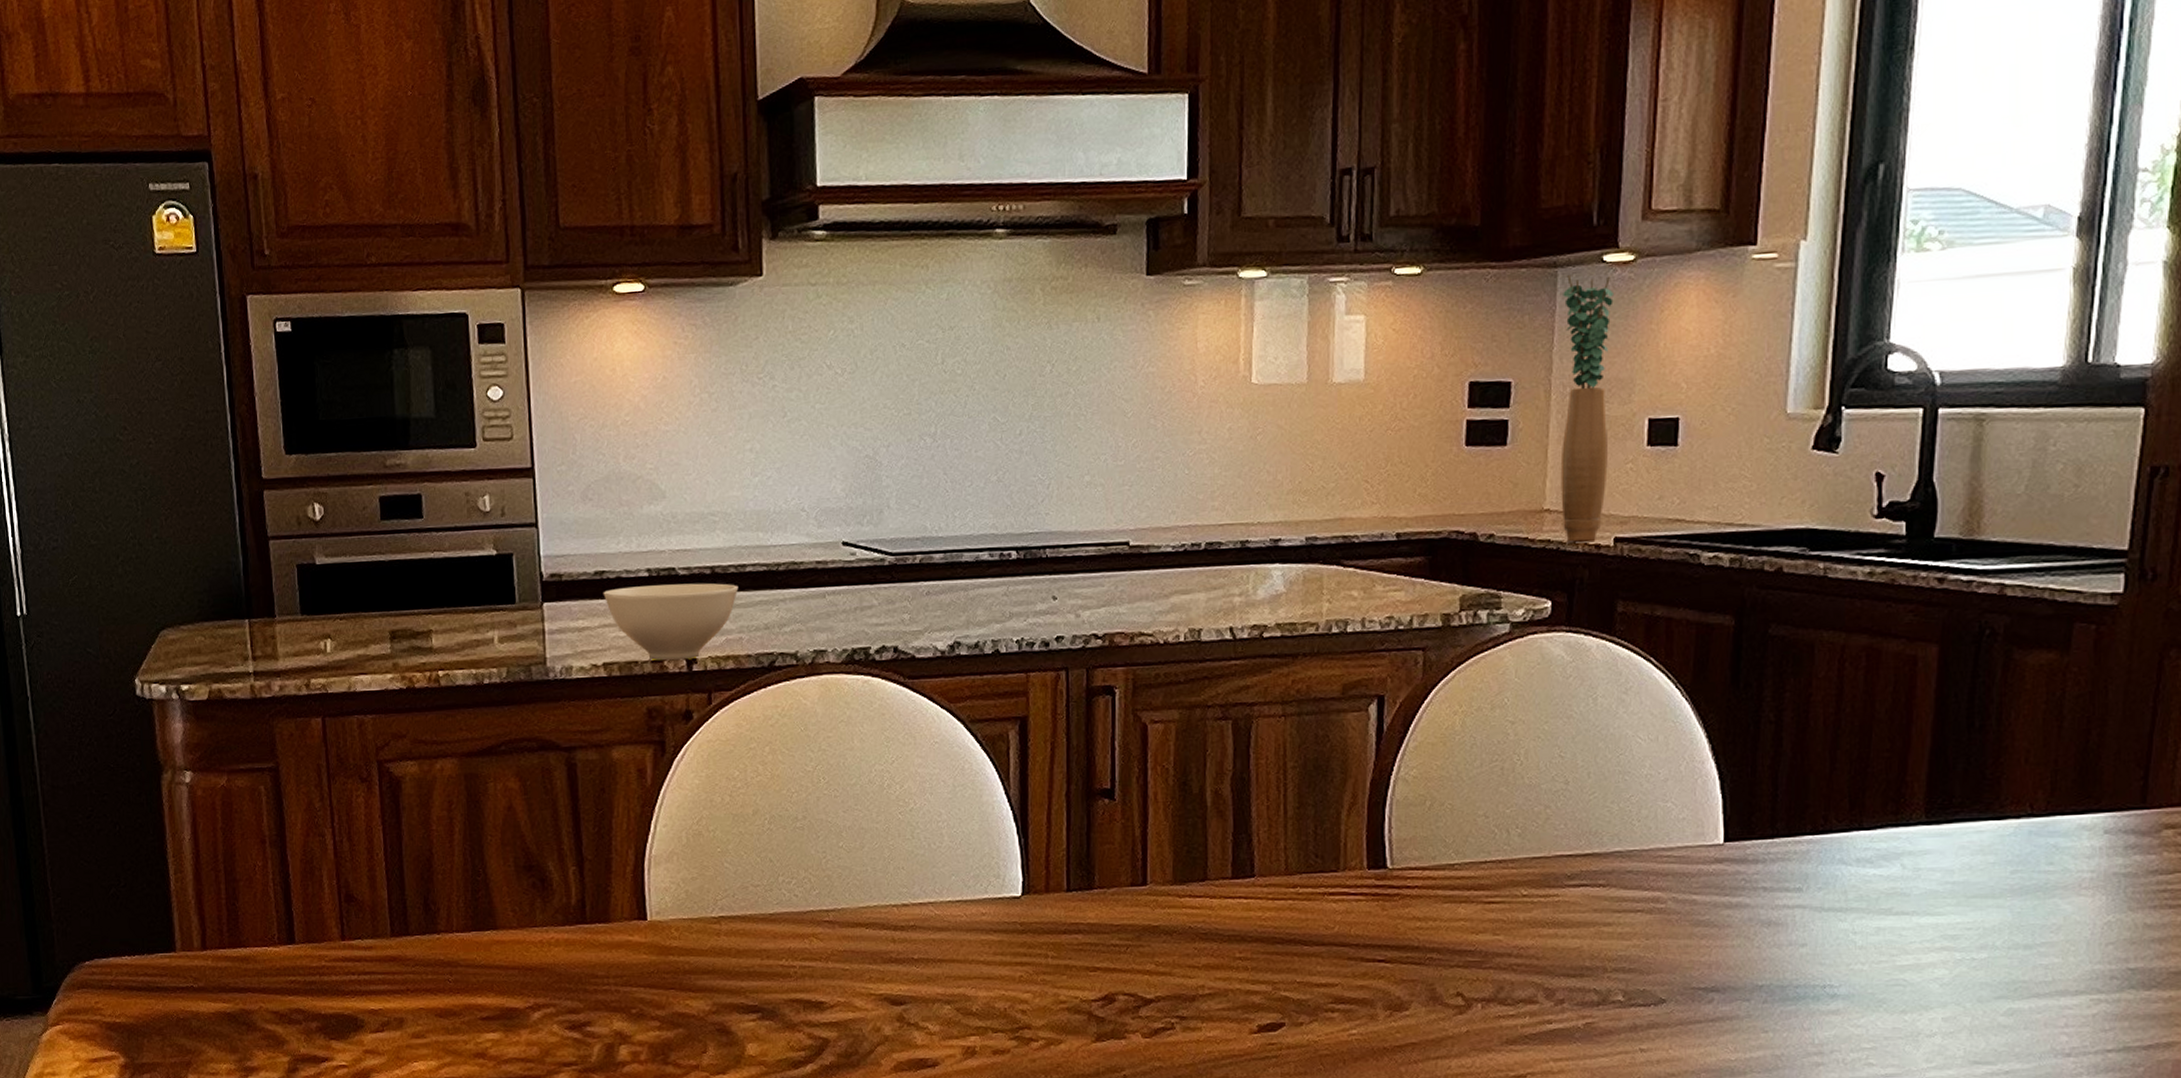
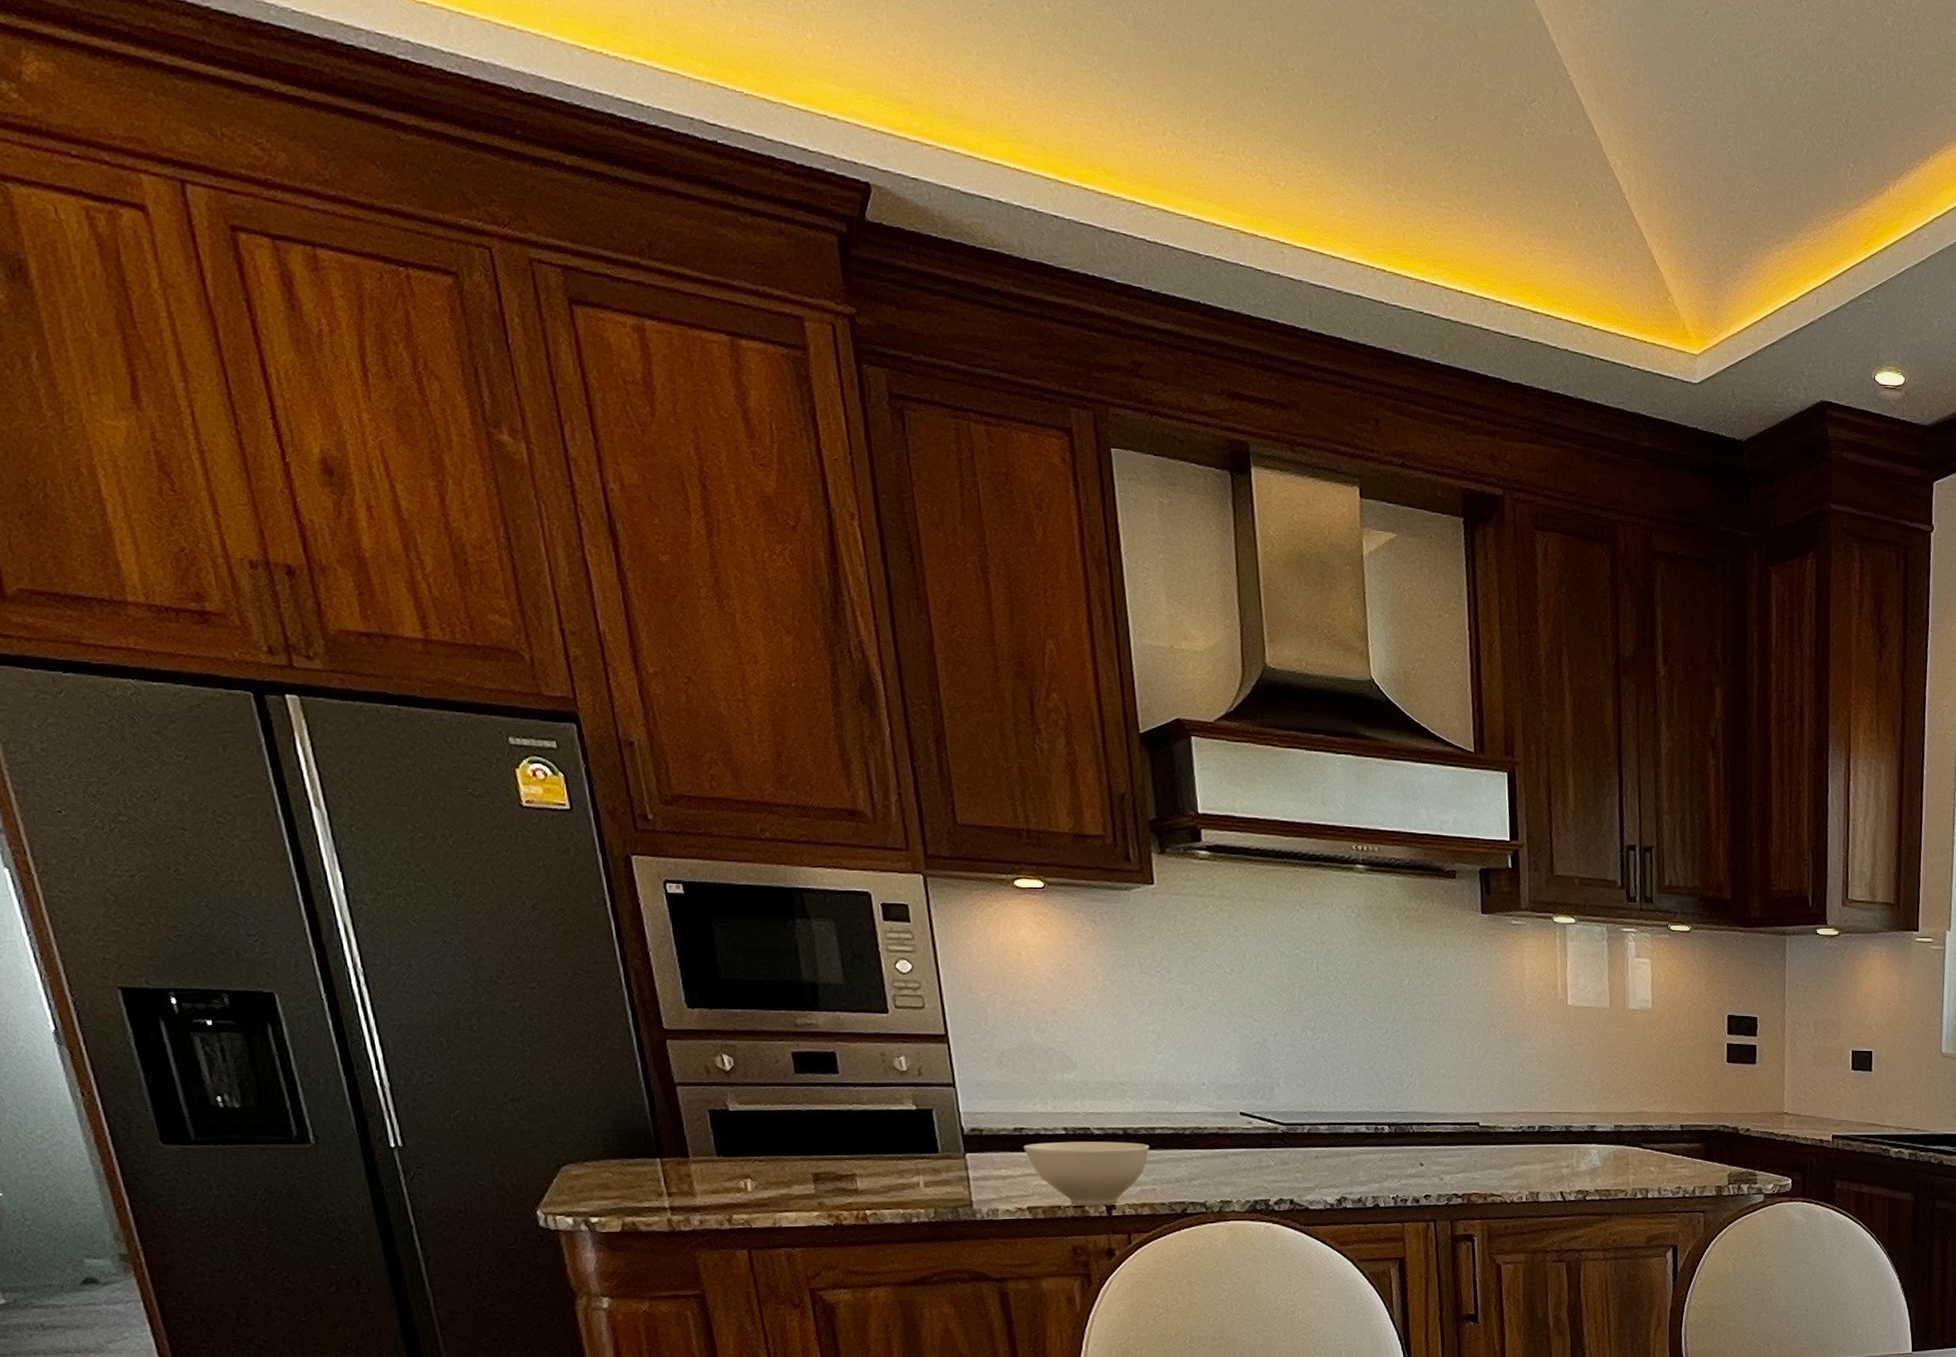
vase: present [1560,274,1613,544] -> none [1790,941,1826,1138]

